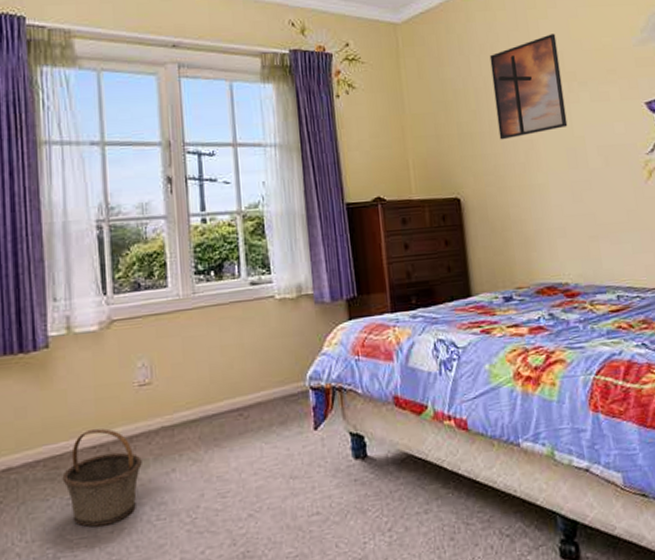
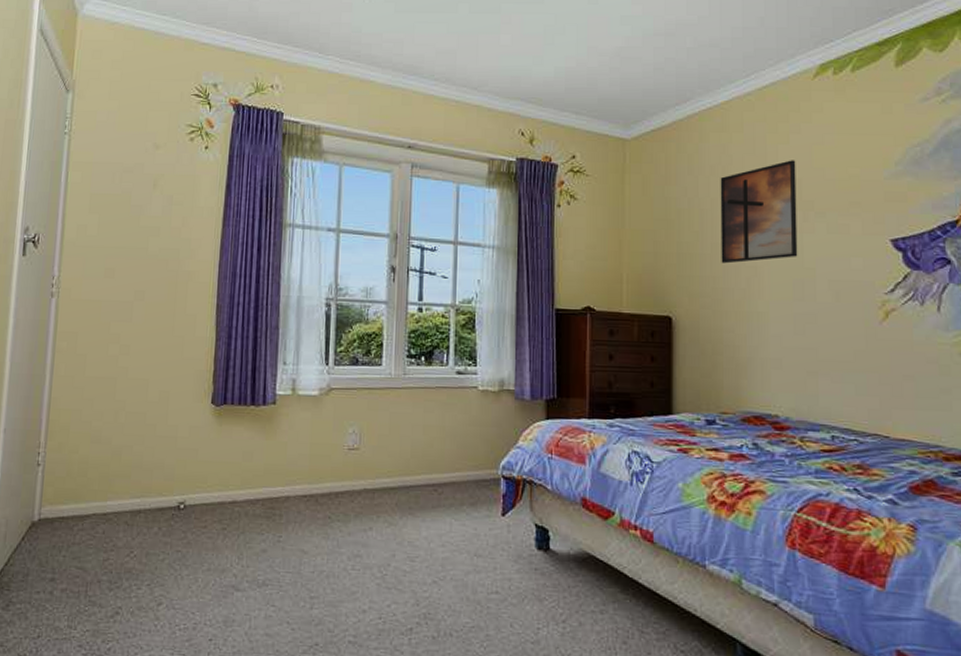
basket: present [62,428,142,527] -> none [276,480,344,566]

